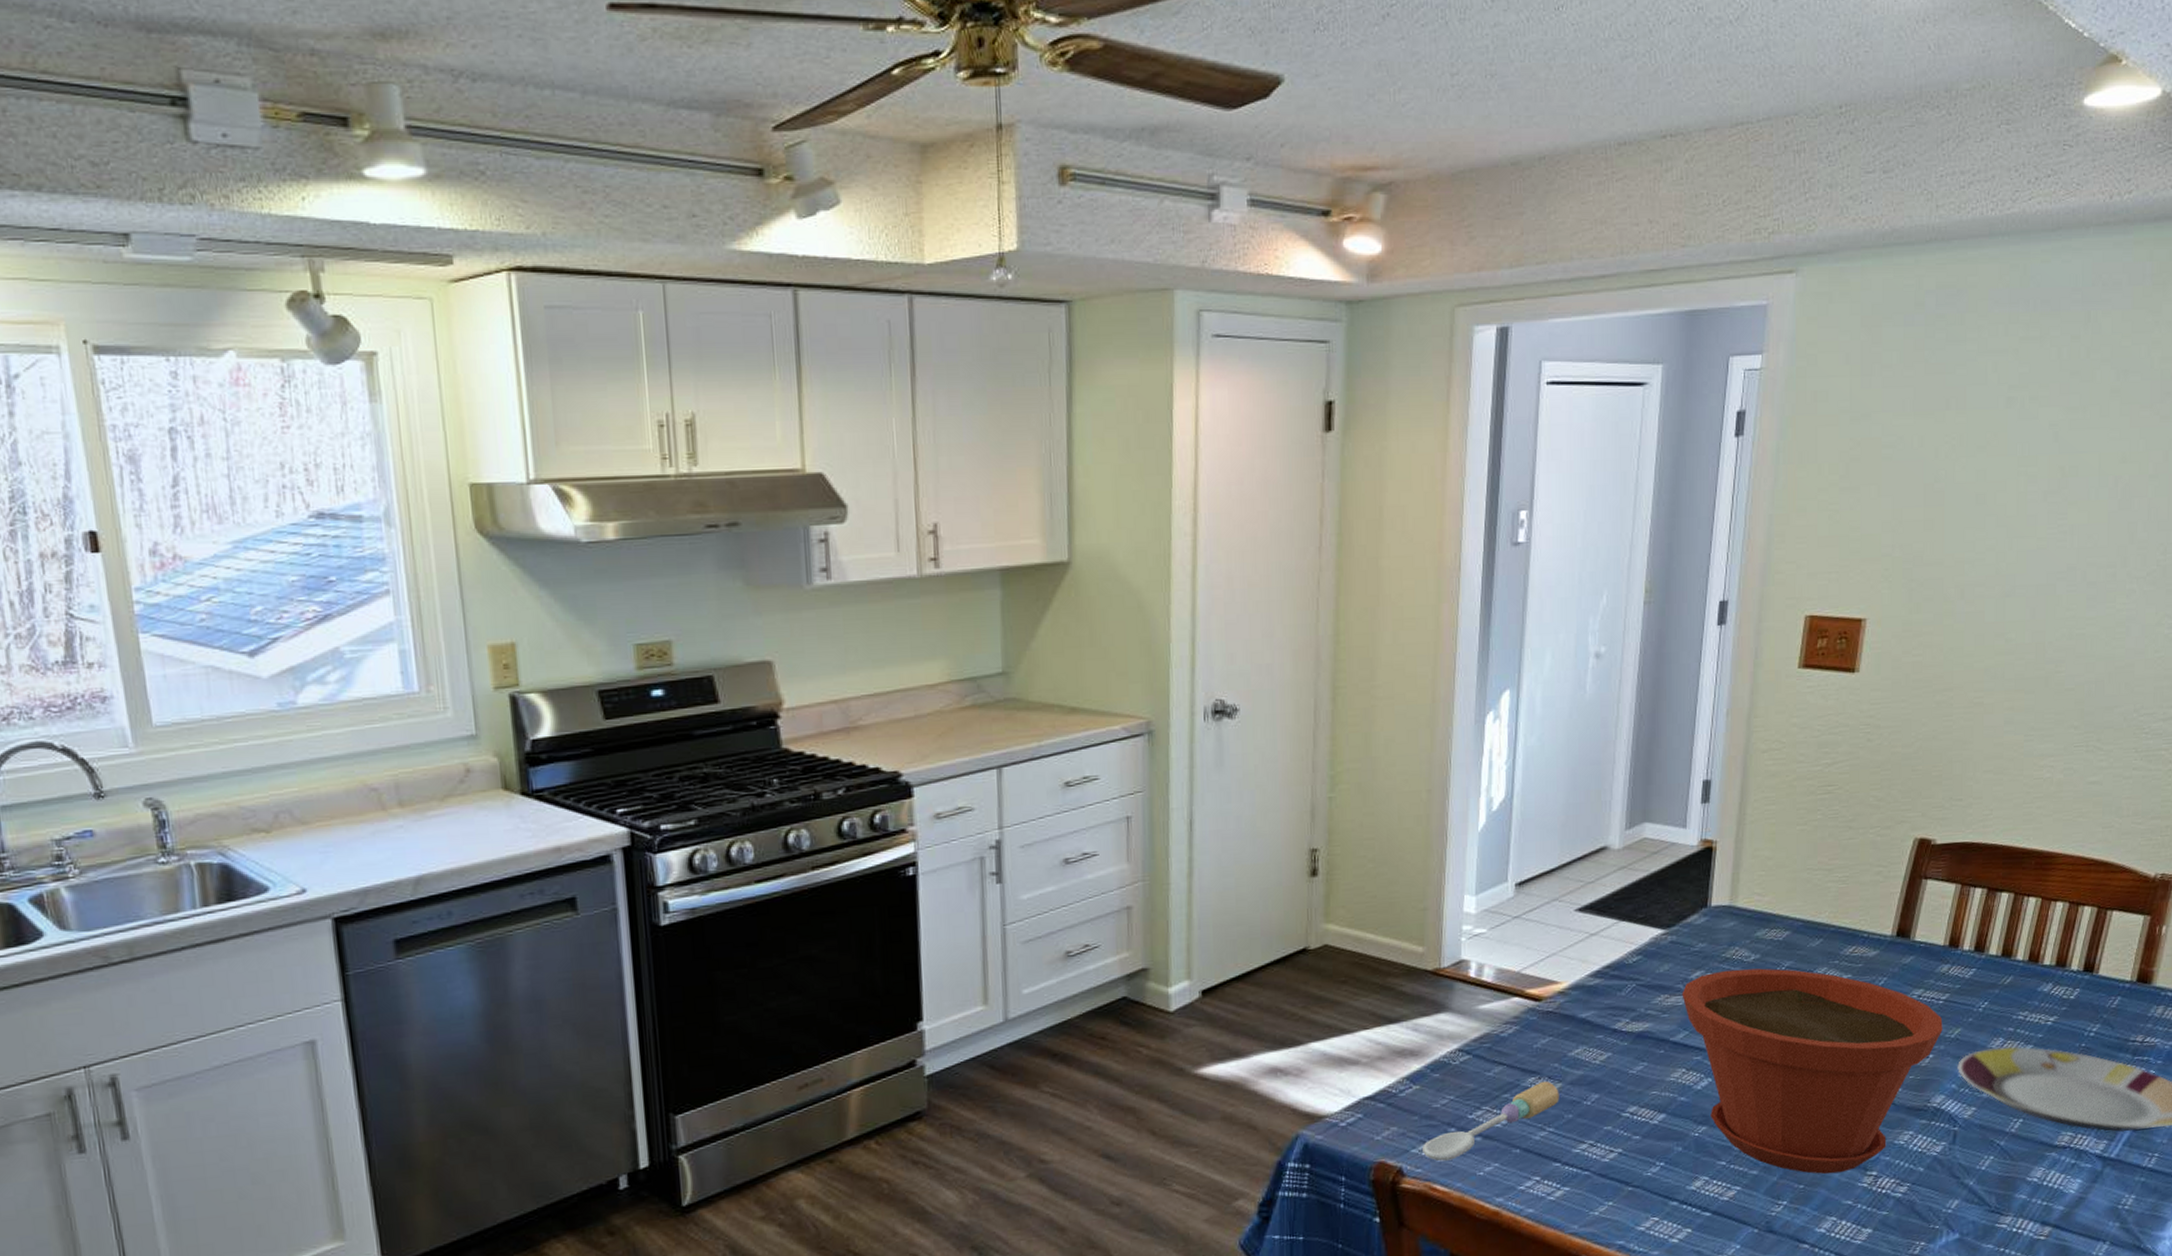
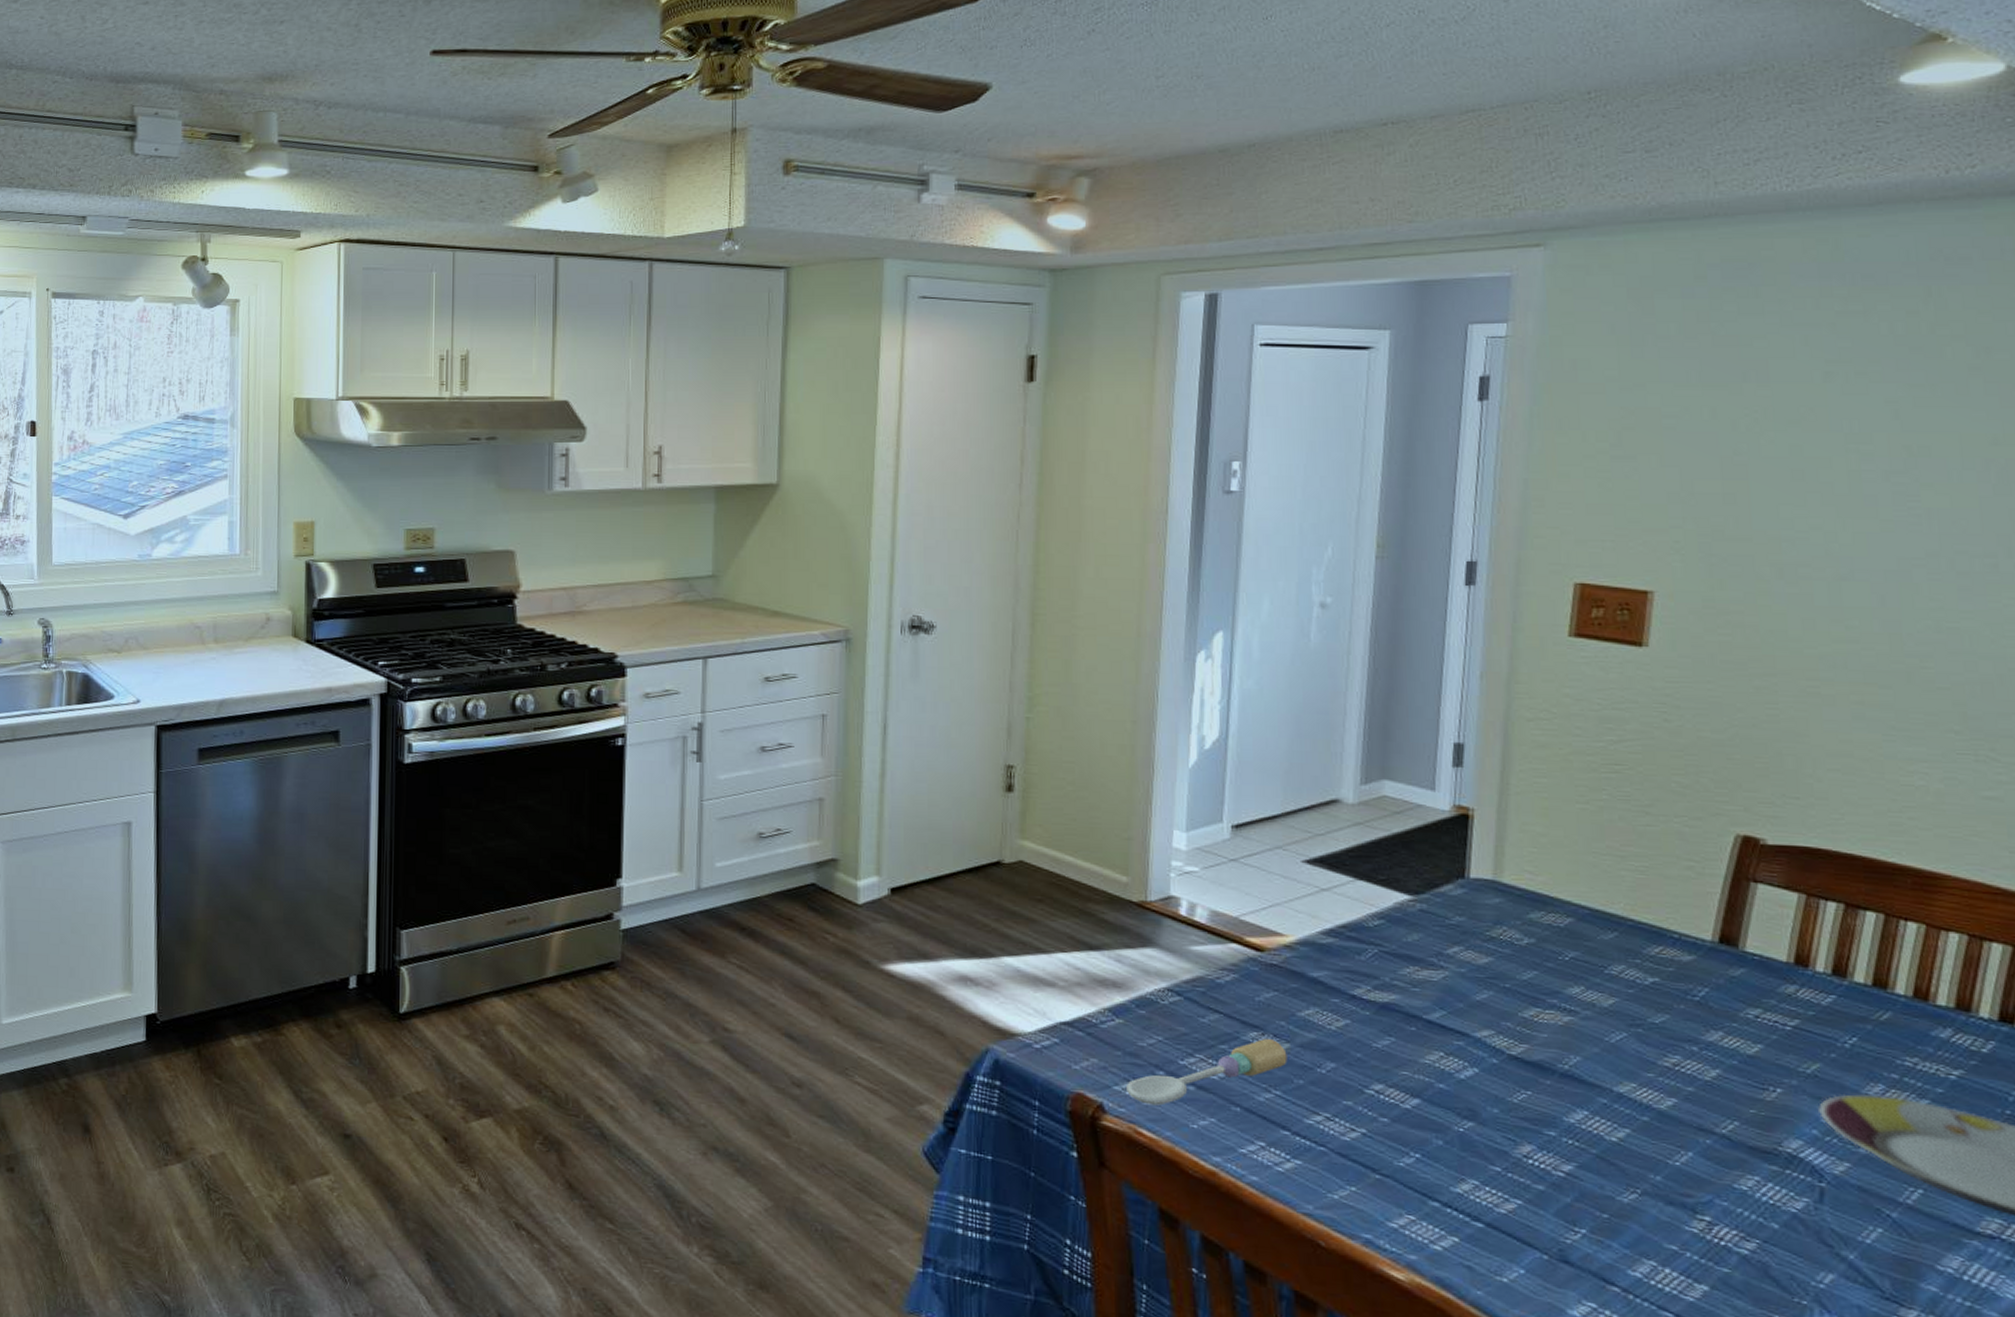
plant pot: present [1682,968,1943,1174] -> none [1436,950,1794,1210]

